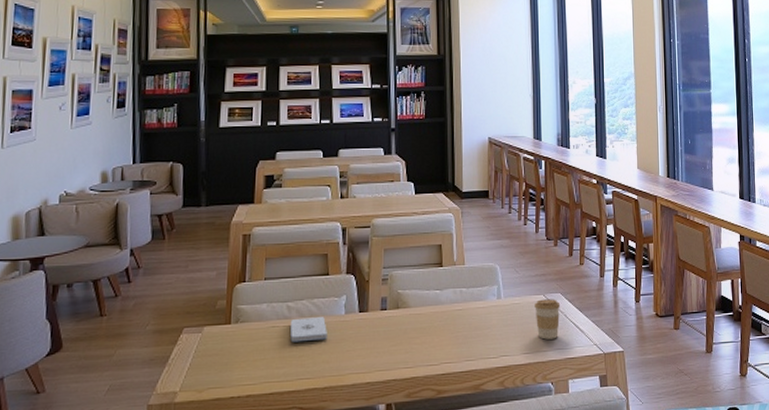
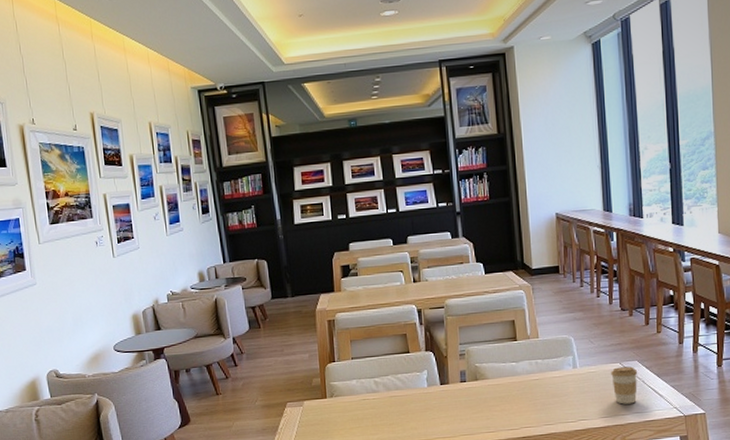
notepad: present [290,317,327,343] -> none [378,390,413,413]

